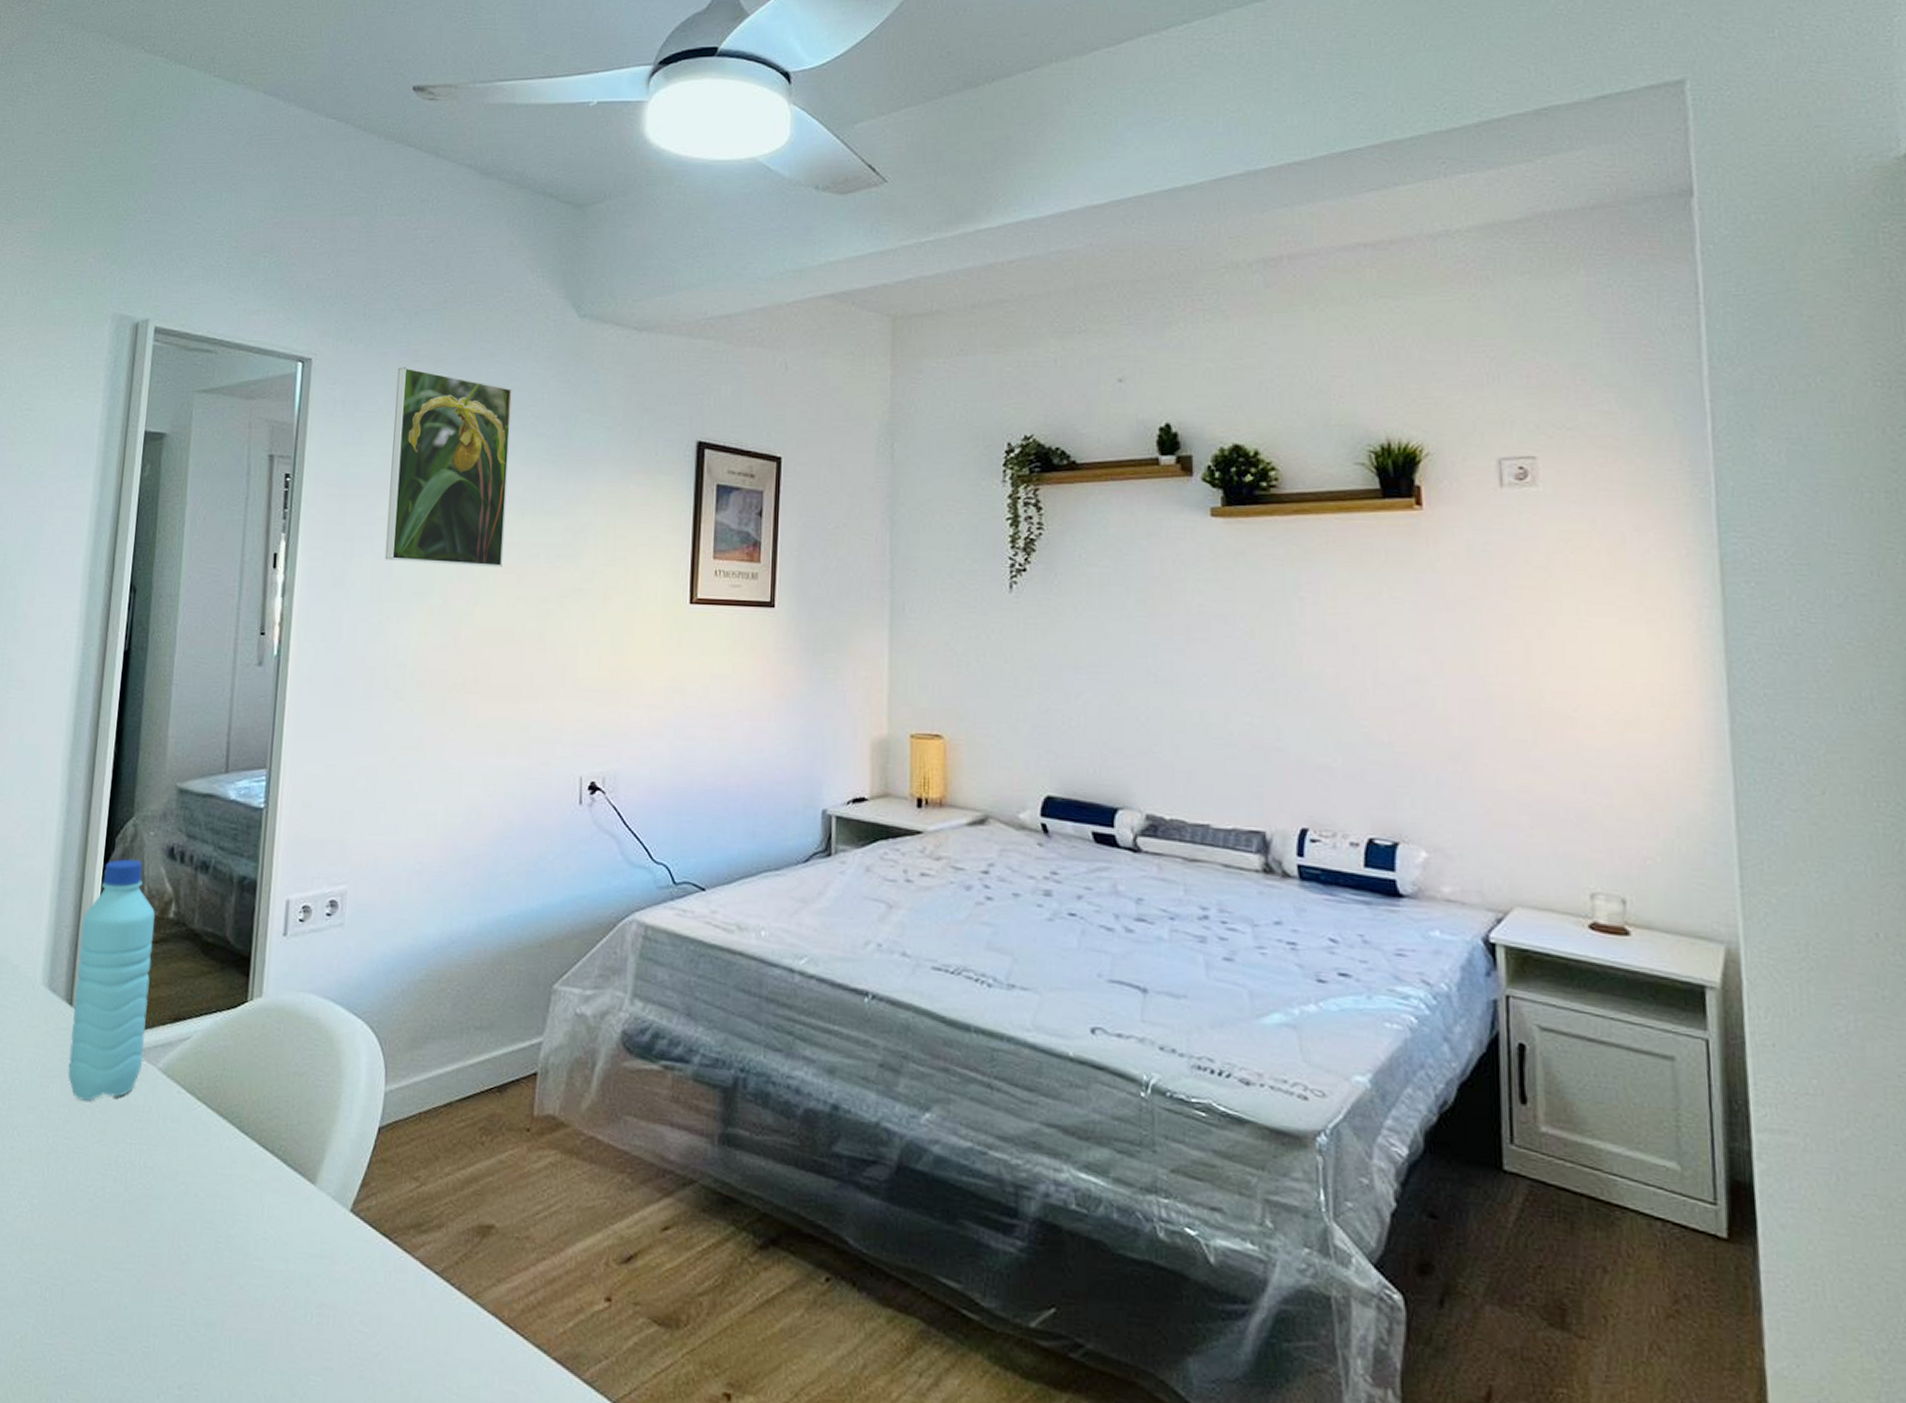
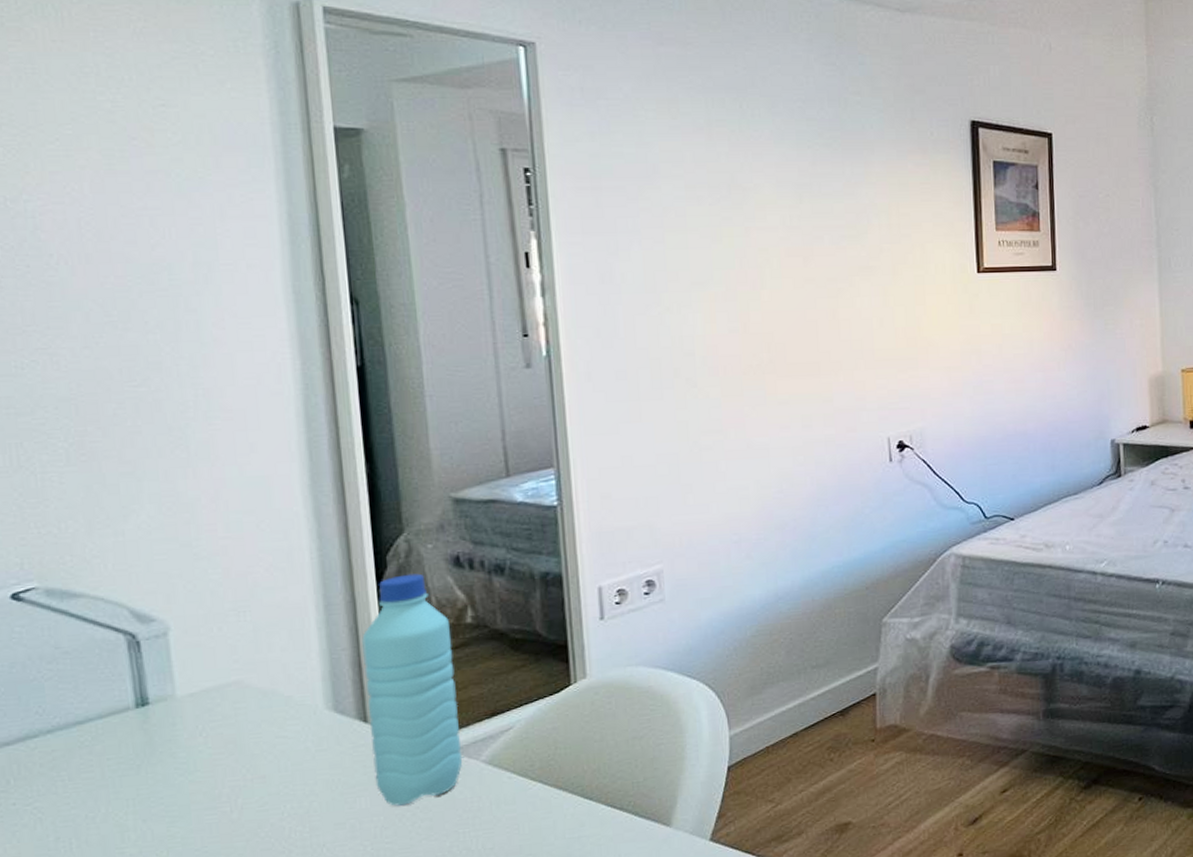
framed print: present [384,366,512,567] -> none [641,50,786,252]

